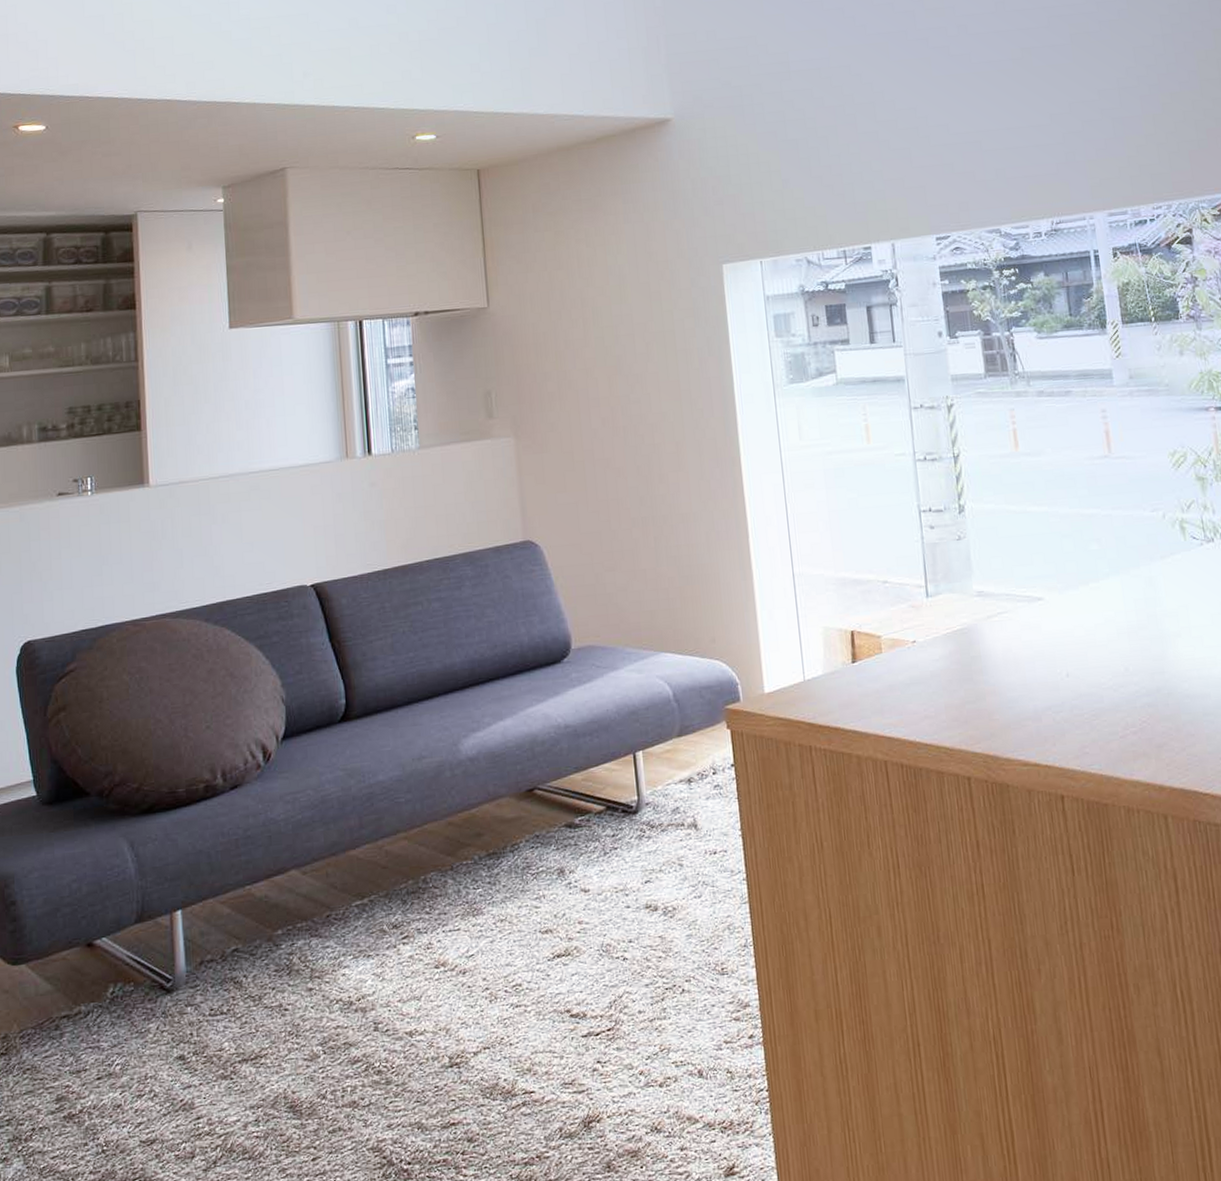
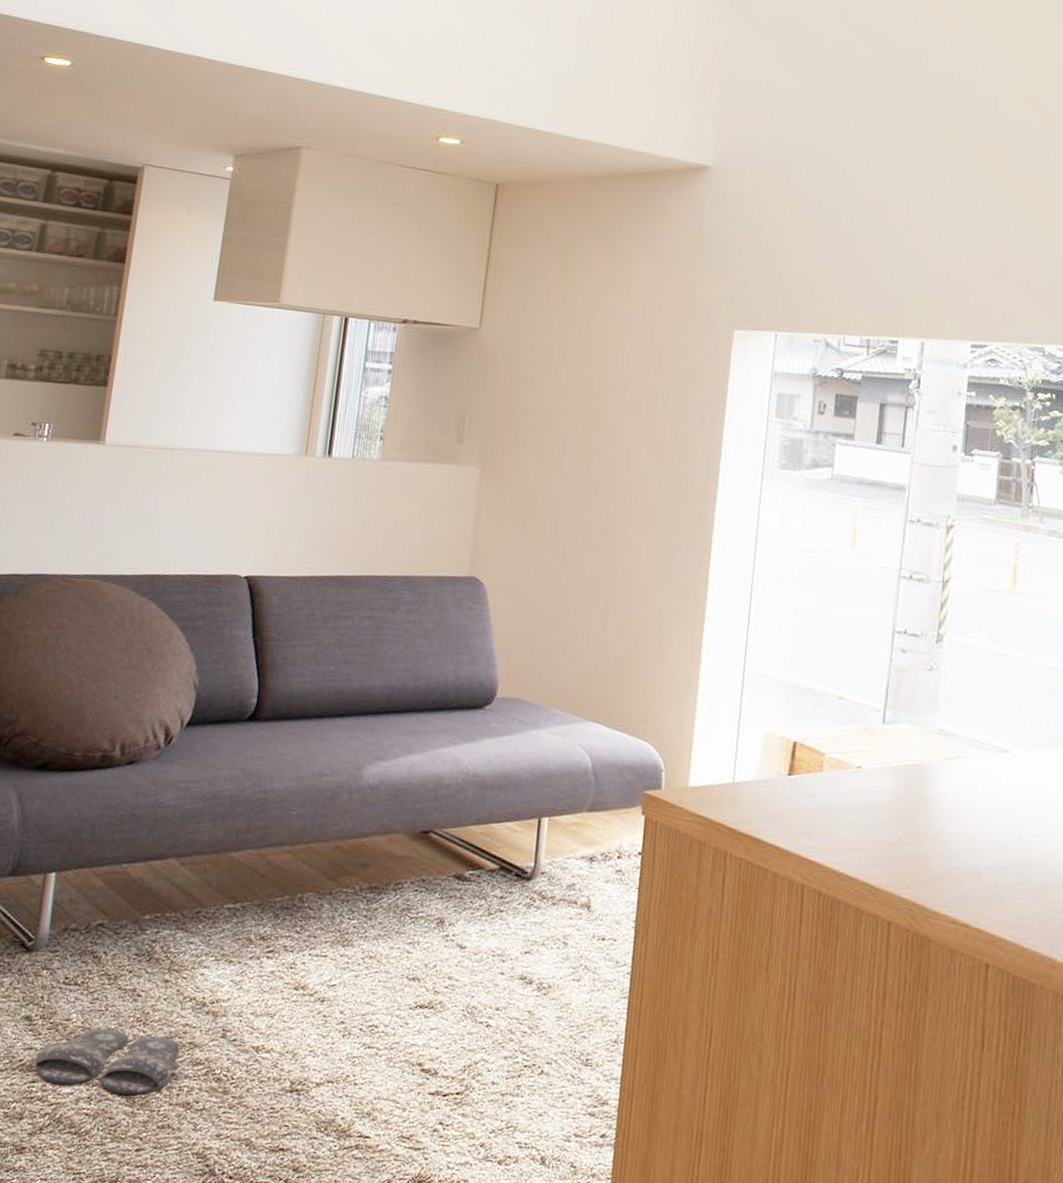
slippers: none [197,1044,340,1116] -> present [35,1028,181,1096]

